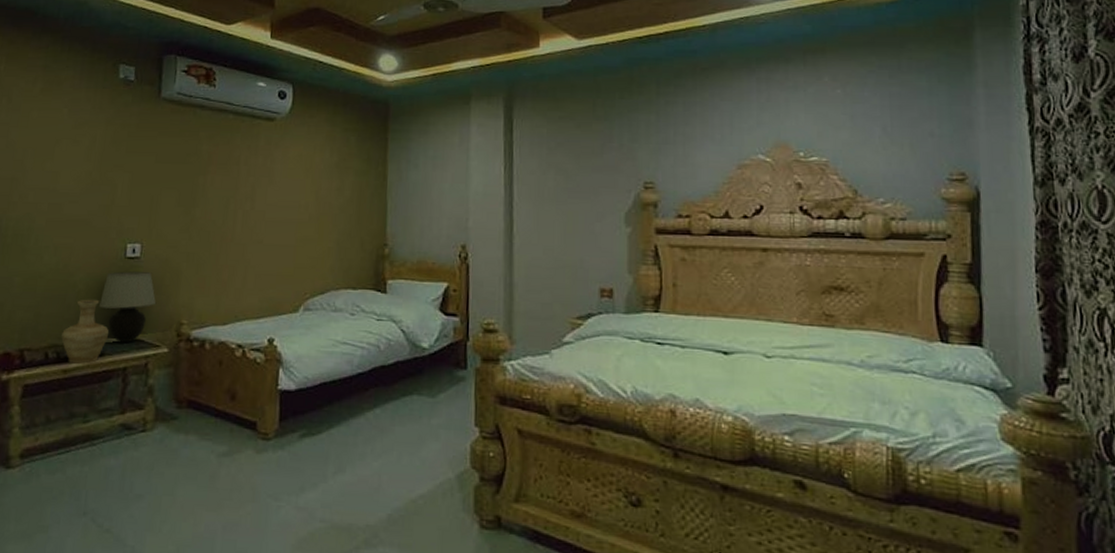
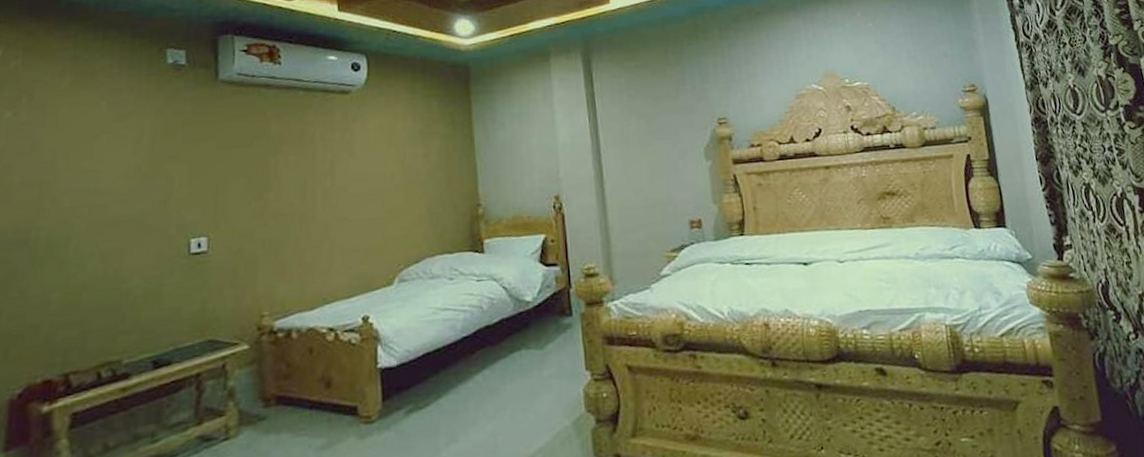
vase: present [61,299,110,365] -> none [117,304,176,380]
table lamp: present [98,271,157,343] -> none [160,266,231,348]

